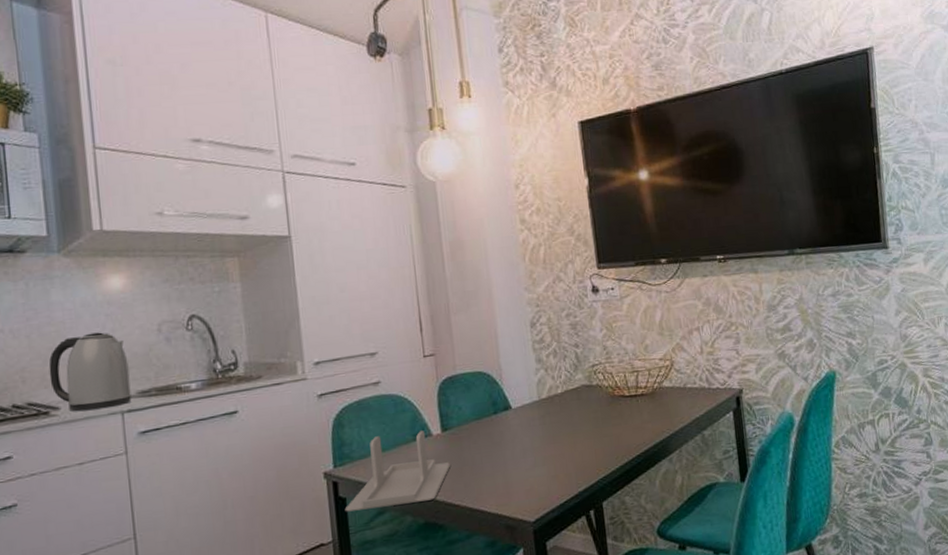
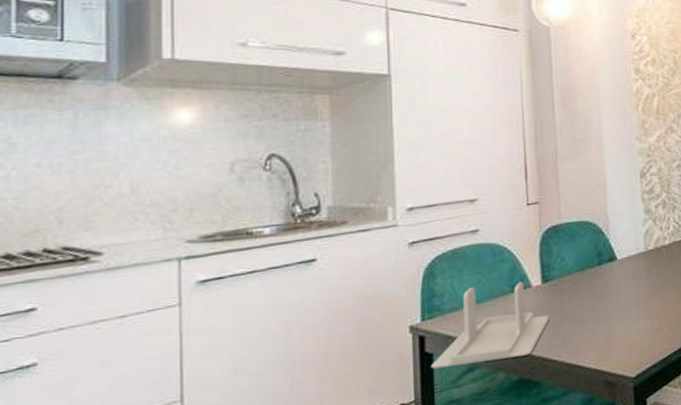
kettle: present [48,332,132,412] -> none [93,170,192,258]

